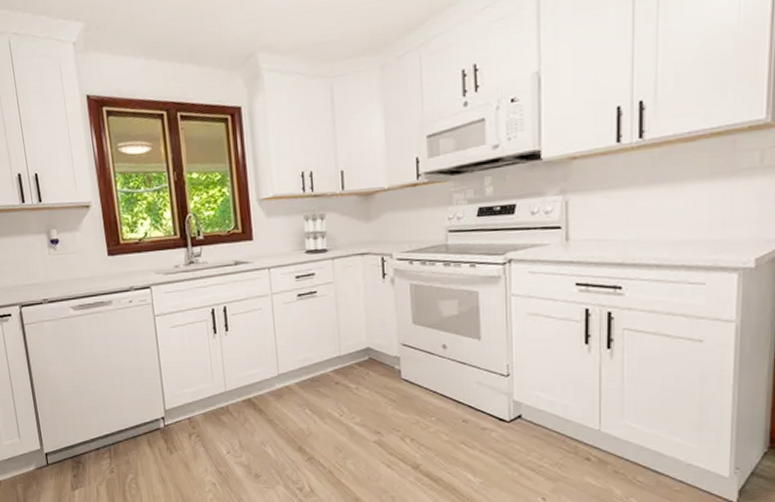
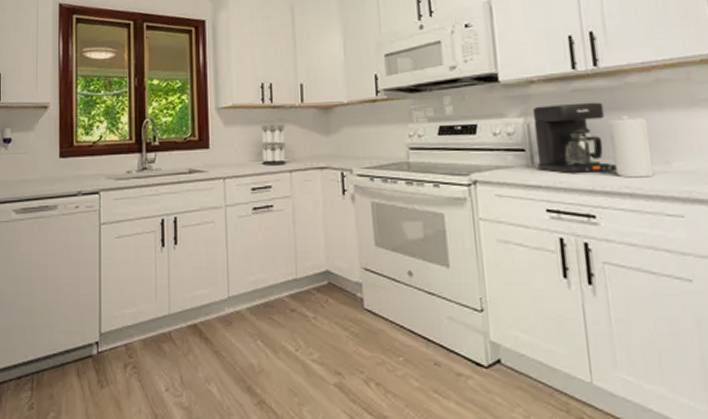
coffee maker: none [572,175,648,249] -> present [532,102,617,175]
paper towel holder: none [645,188,685,250] -> present [608,115,654,178]

